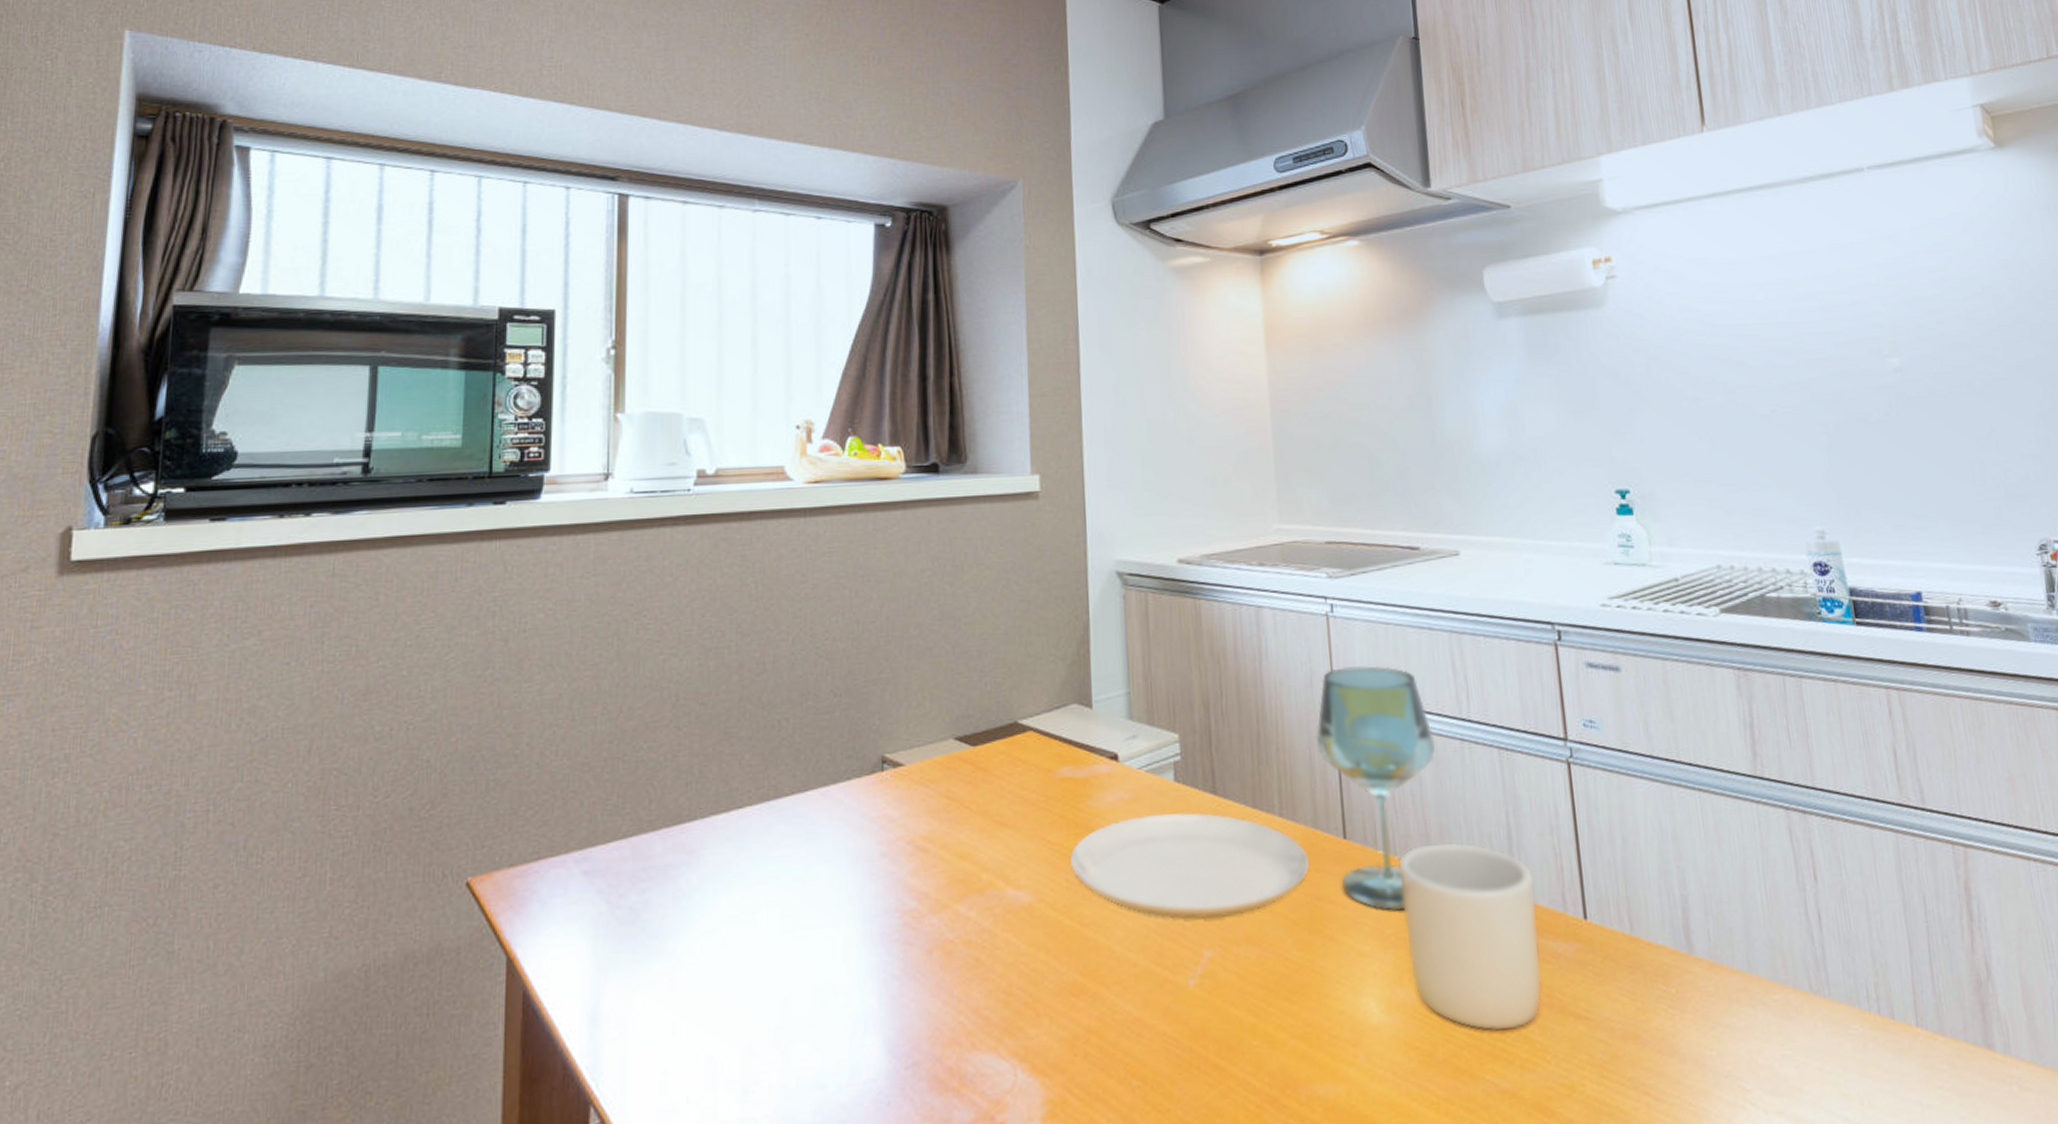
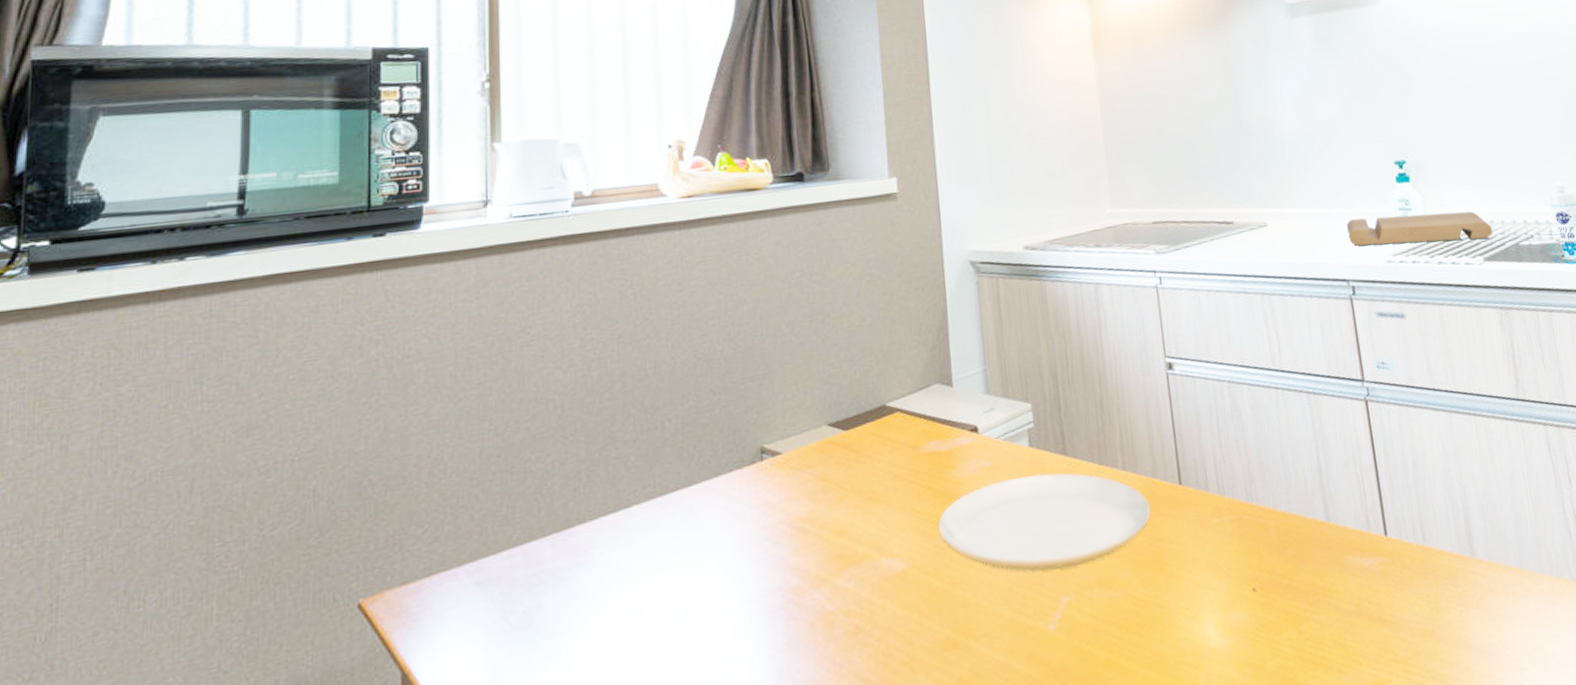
wine glass: present [1315,666,1435,910] -> none [1151,329,1254,544]
mug: present [1398,842,1543,1031] -> none [1227,478,1353,642]
cutting board: none [1554,553,1733,587] -> present [1346,211,1493,246]

